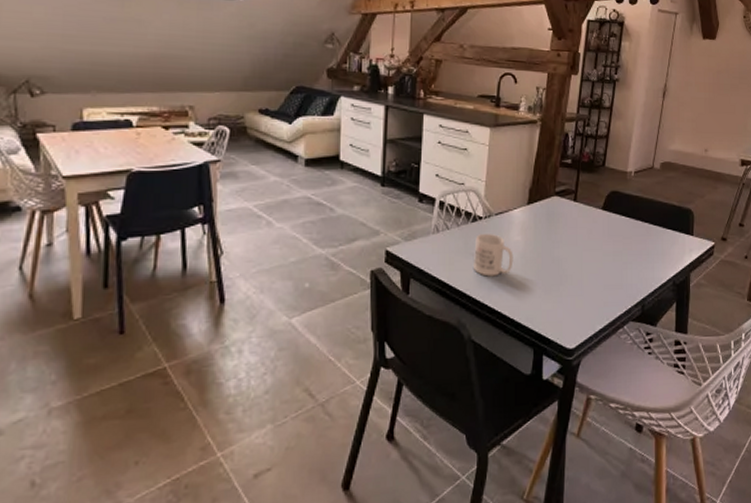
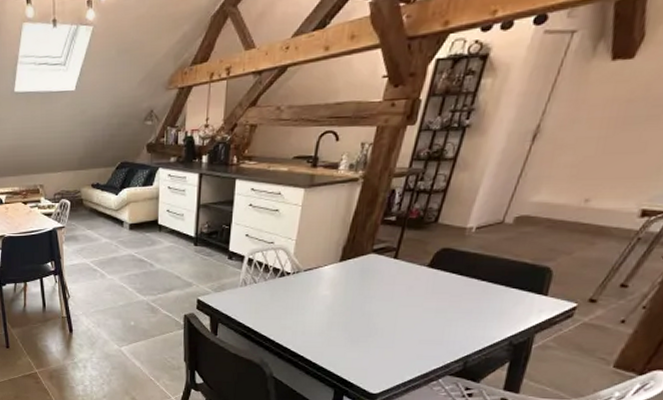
mug: present [472,233,514,277] -> none [278,287,321,326]

